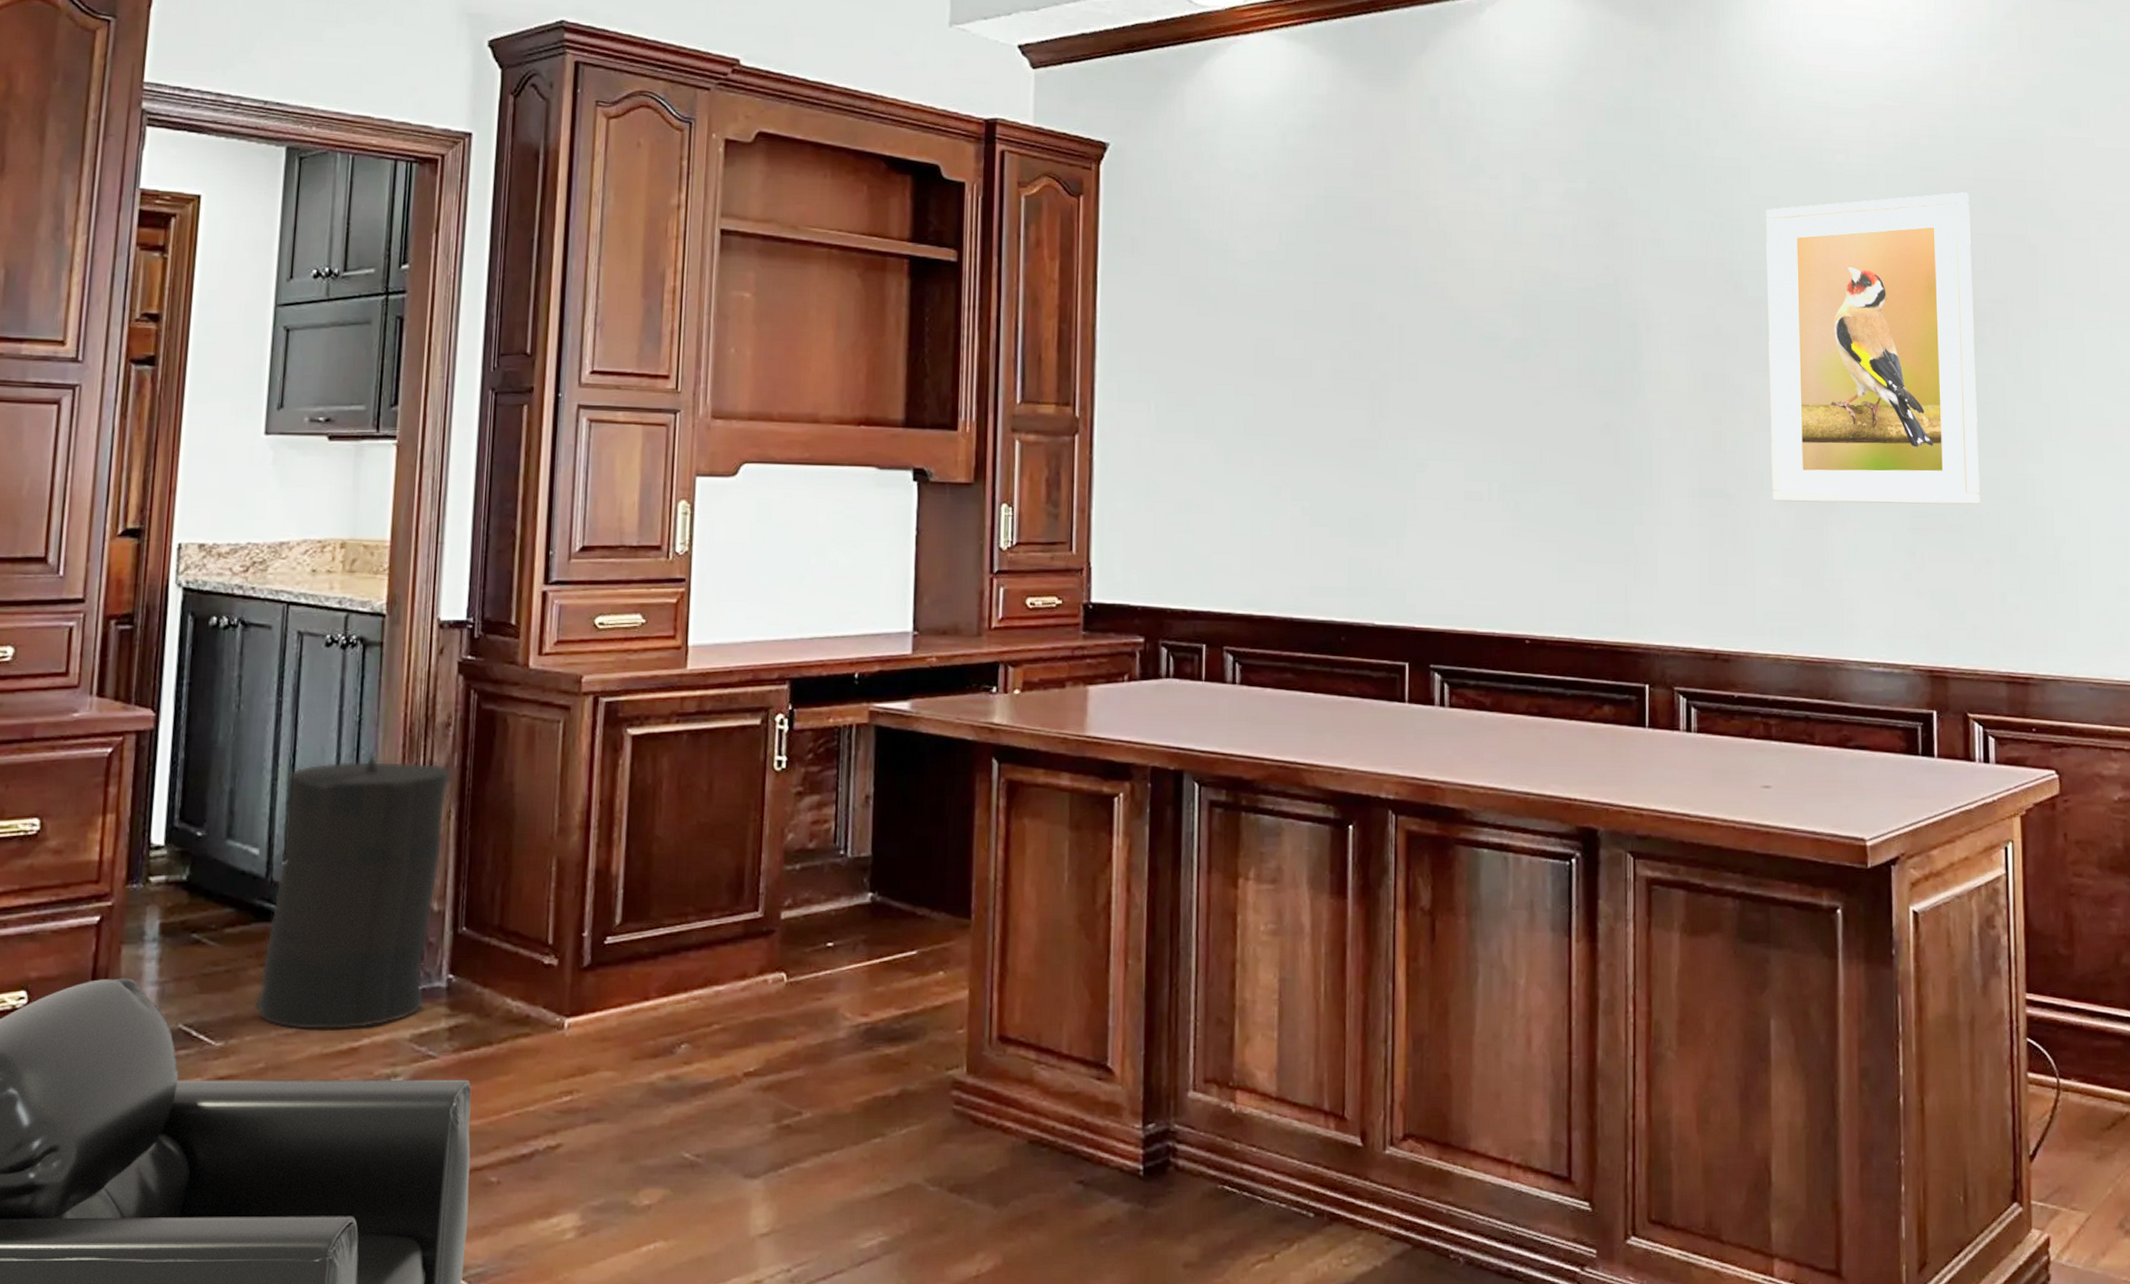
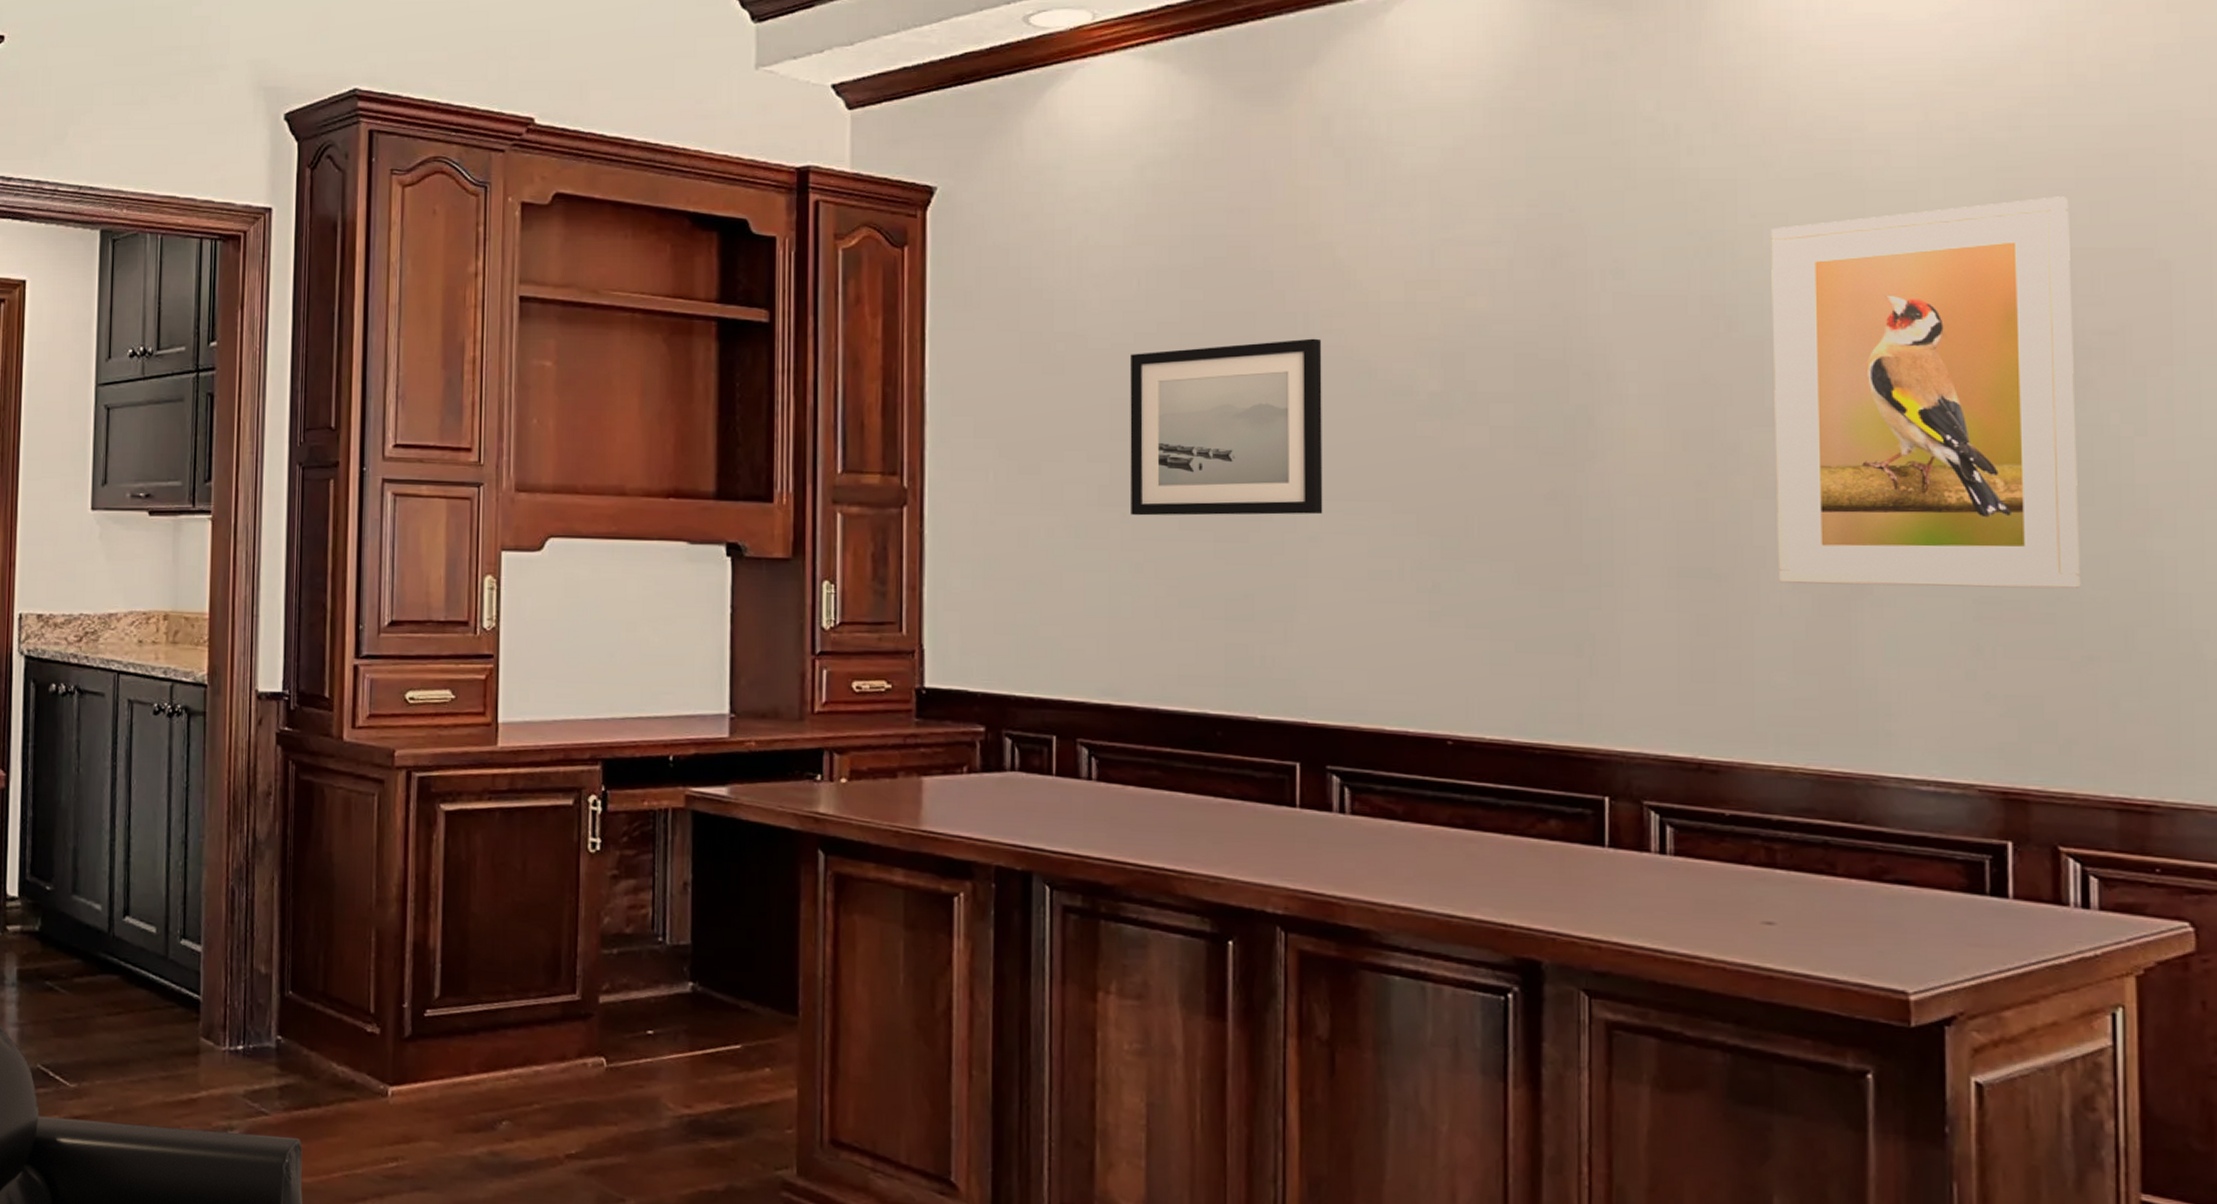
trash can: present [254,752,452,1031] -> none [103,818,274,1082]
wall art: none [1271,289,1429,444] -> present [1130,338,1323,516]

